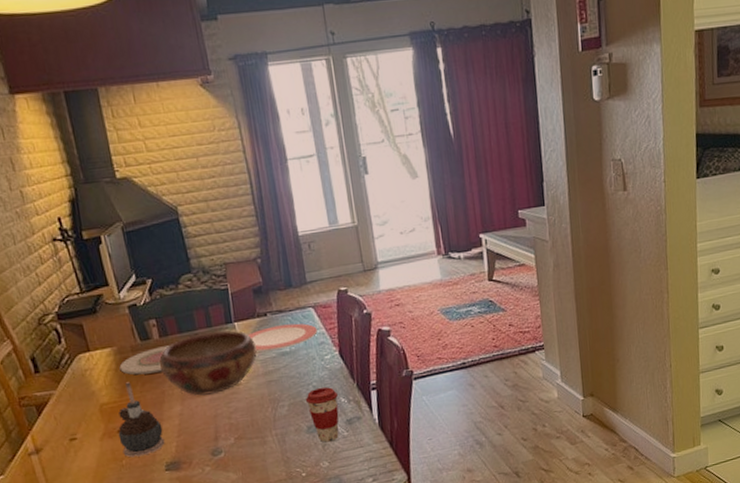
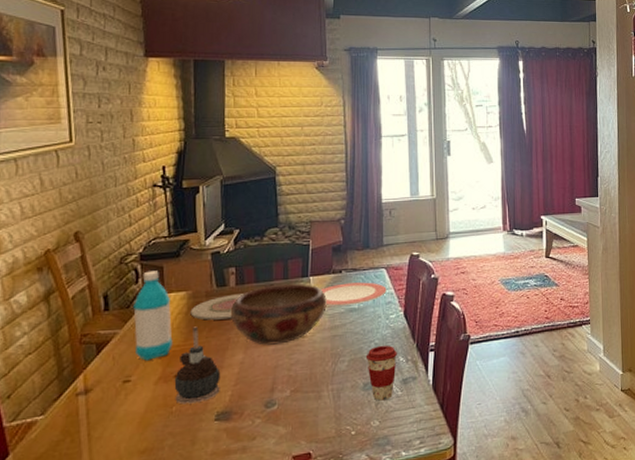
water bottle: none [62,329,109,419] -> present [133,271,173,361]

